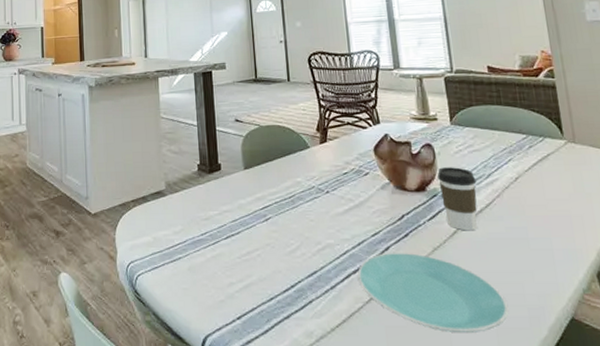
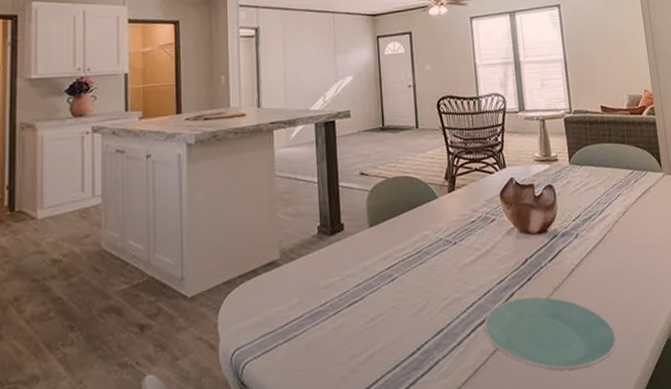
coffee cup: present [437,167,478,231] -> none [558,206,592,268]

